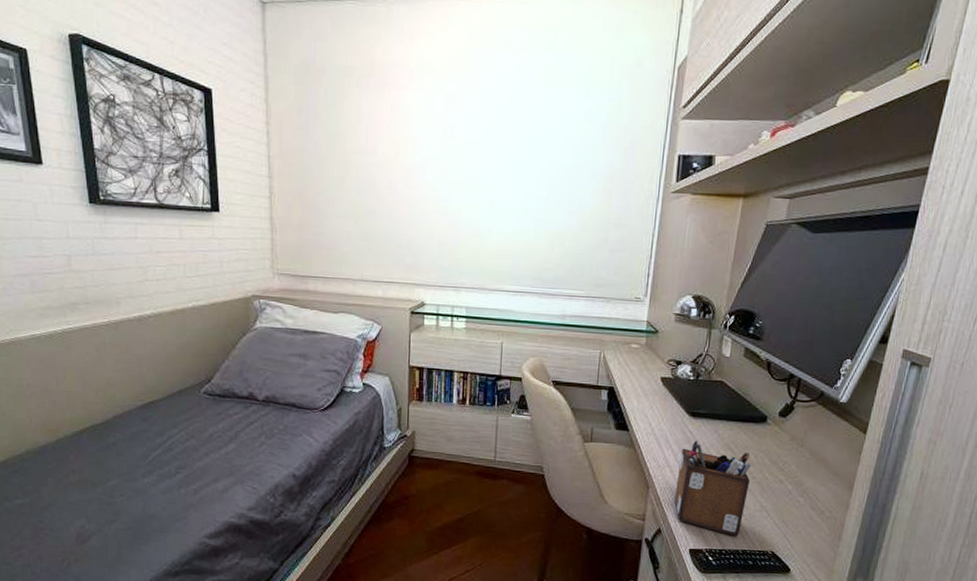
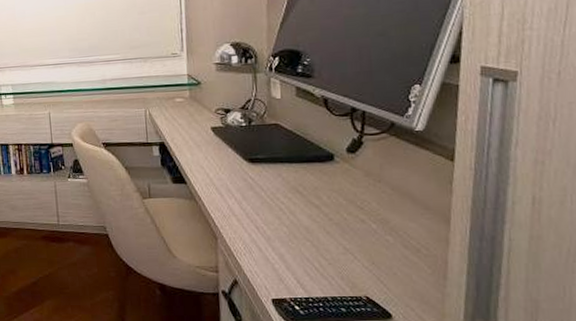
desk organizer: present [674,440,751,537] -> none [245,186,328,283]

